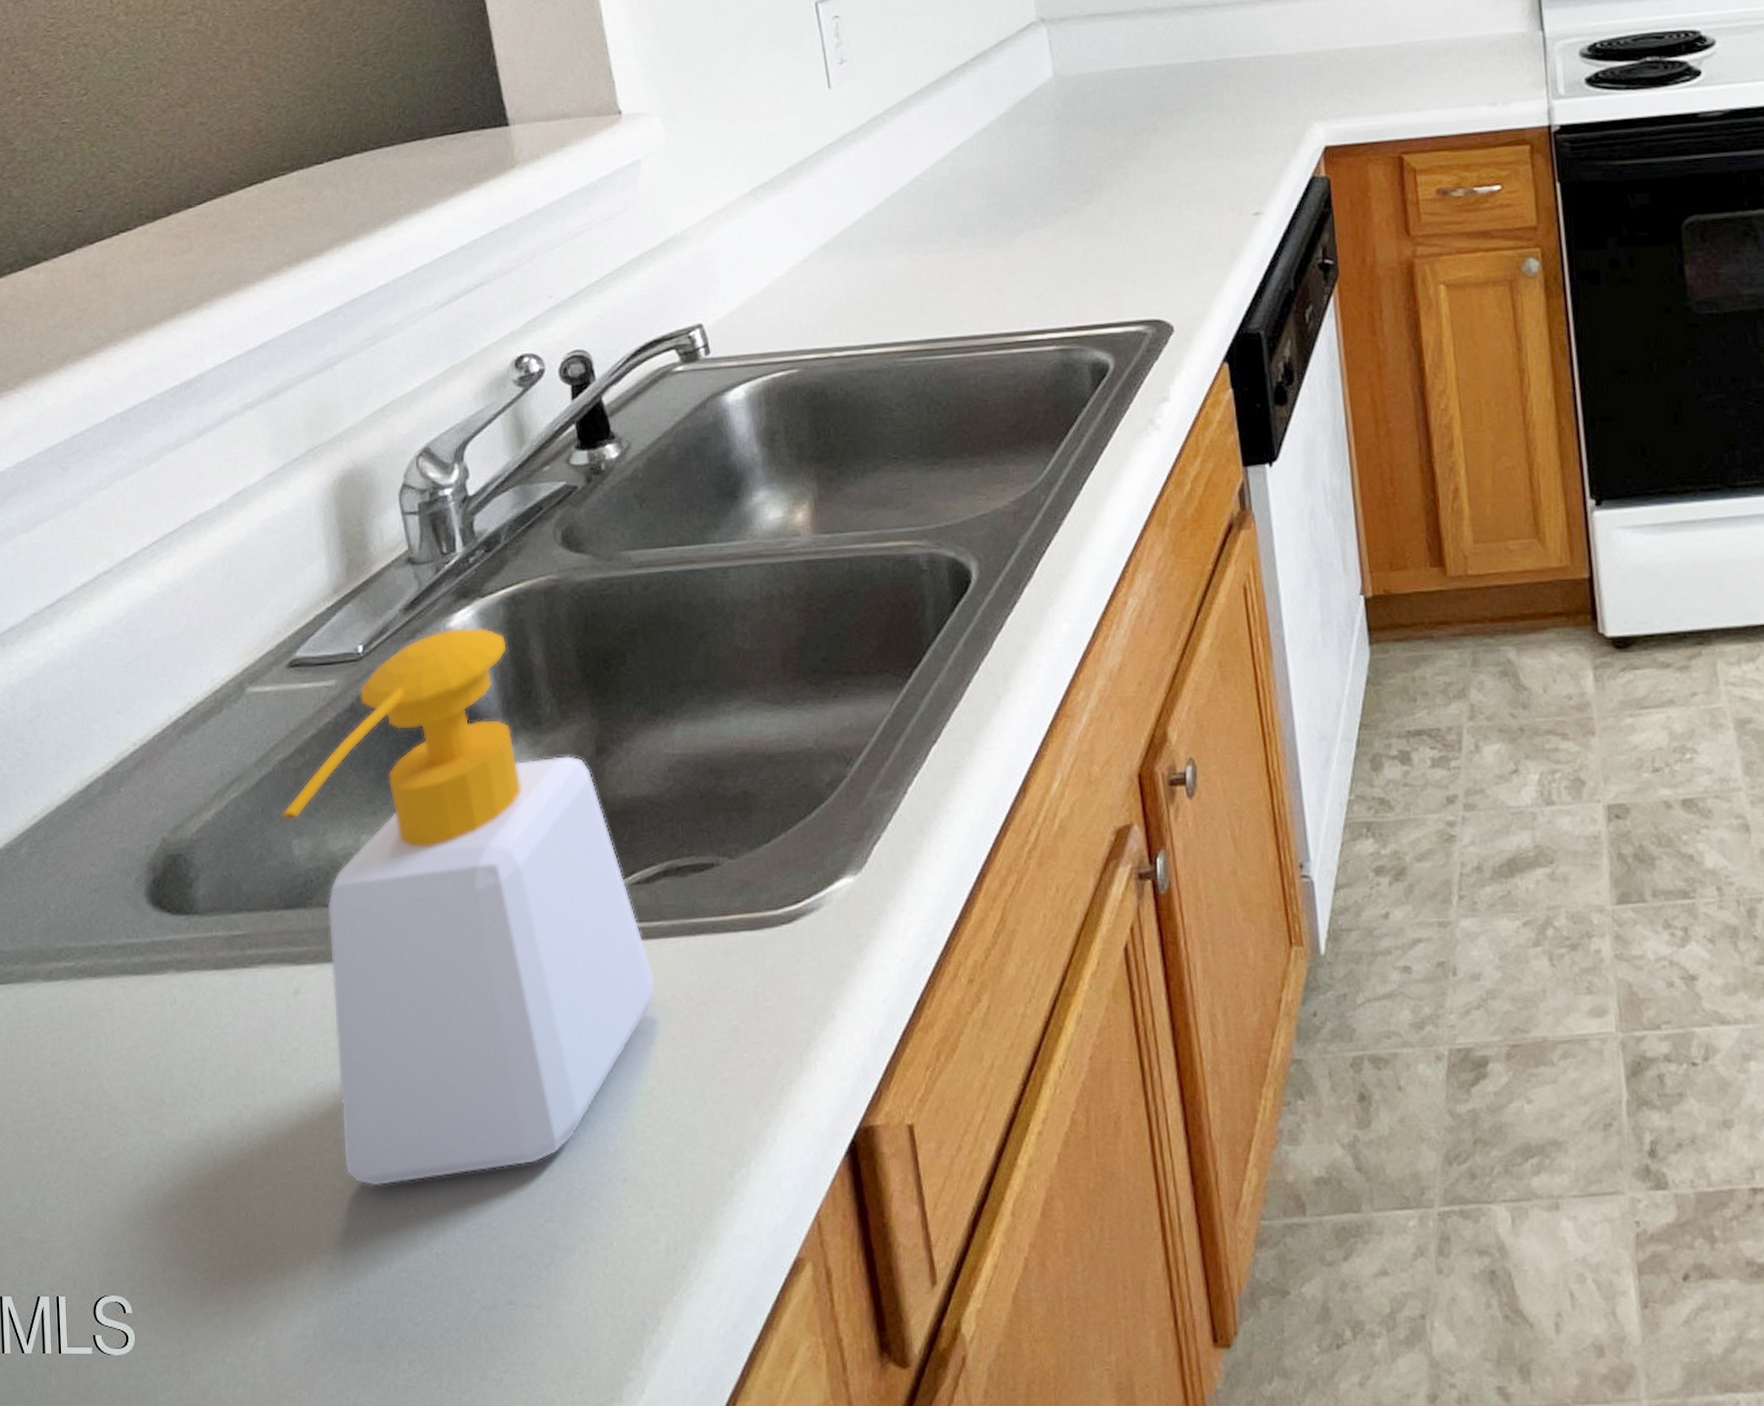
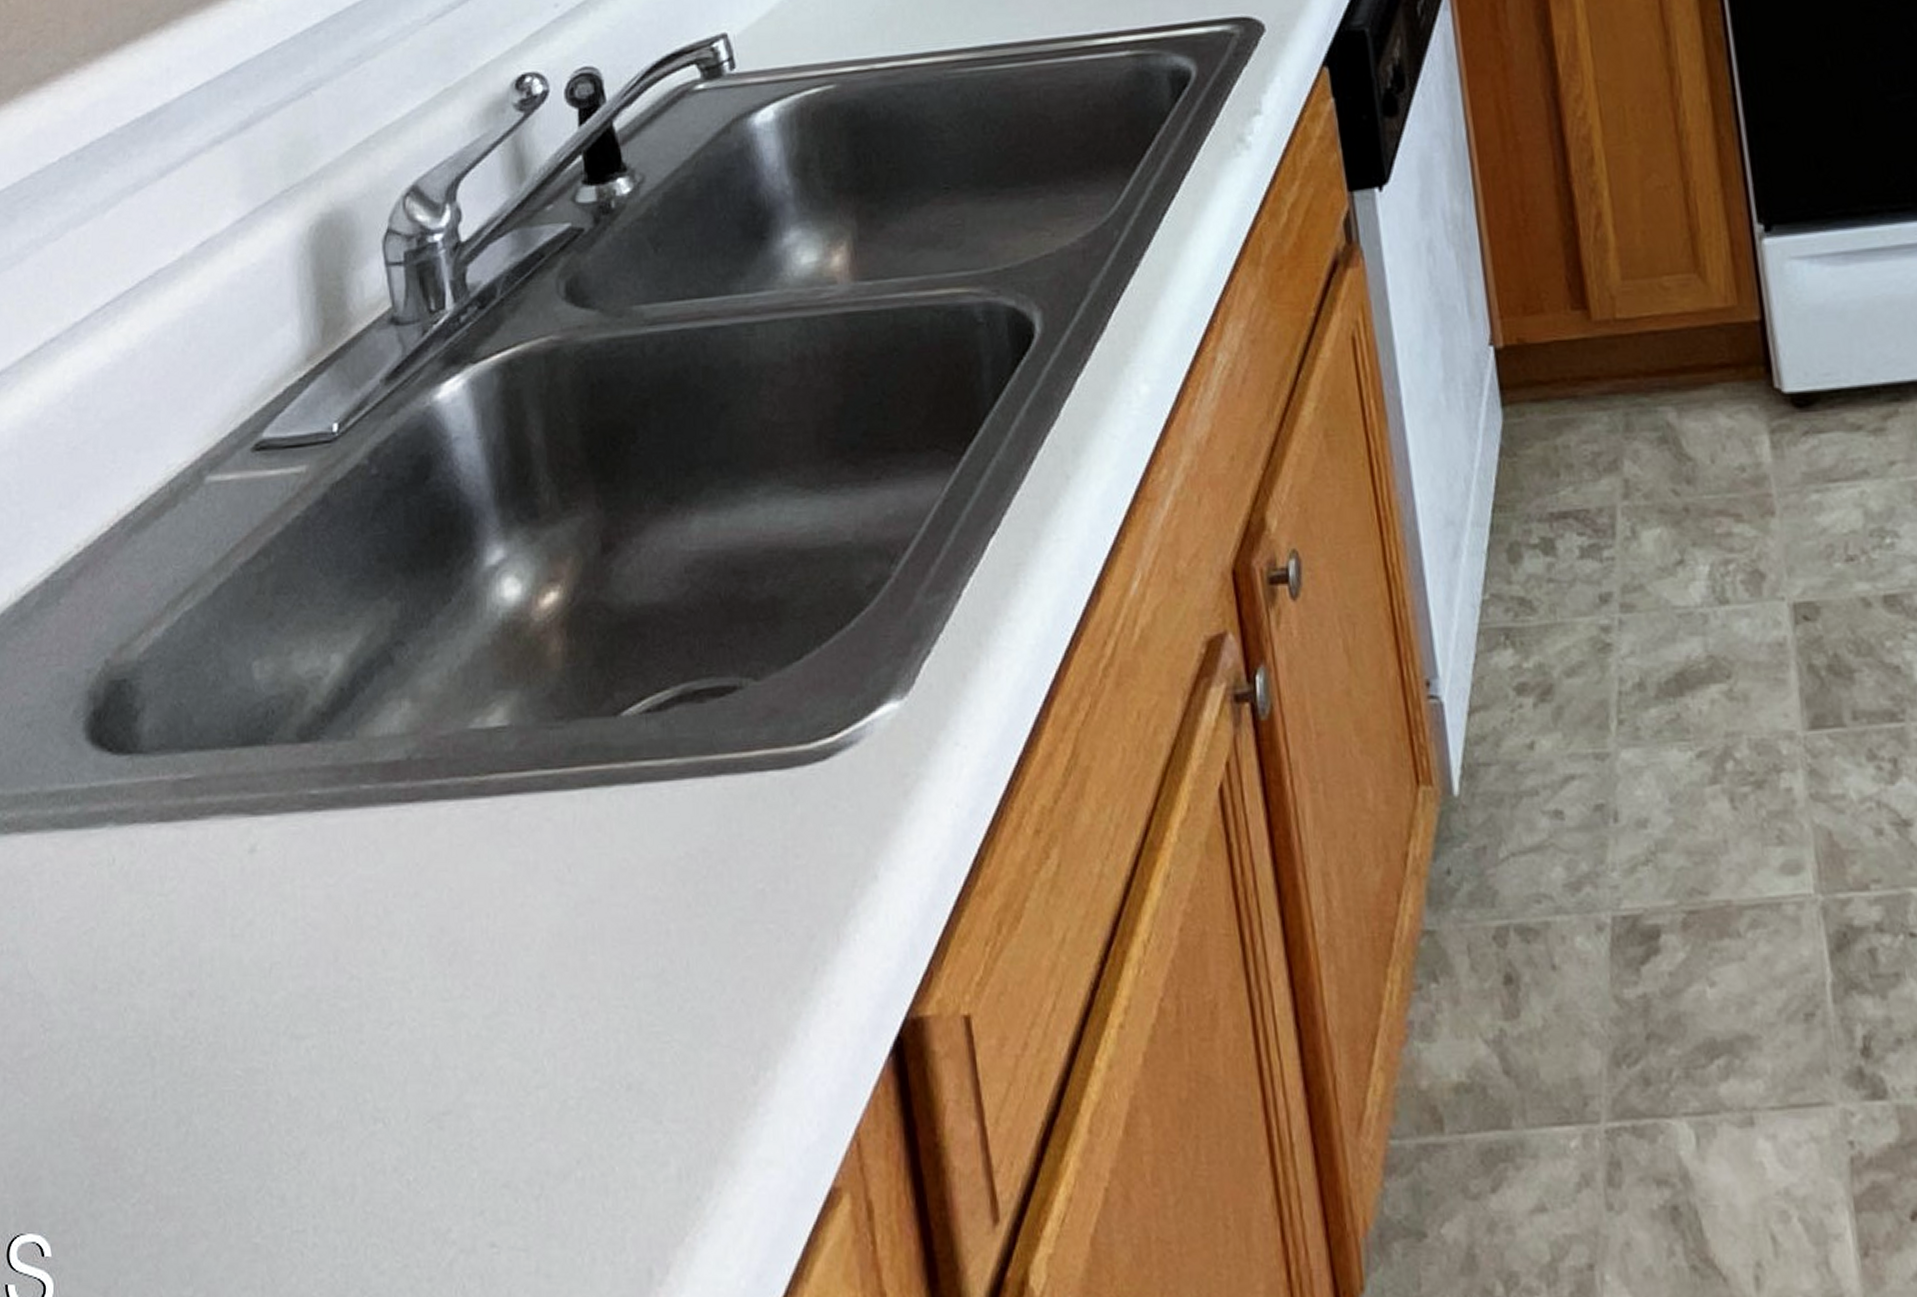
soap bottle: present [281,627,656,1186] -> none [241,399,668,1095]

